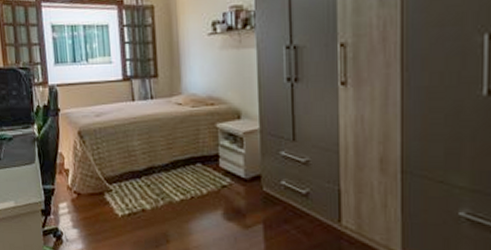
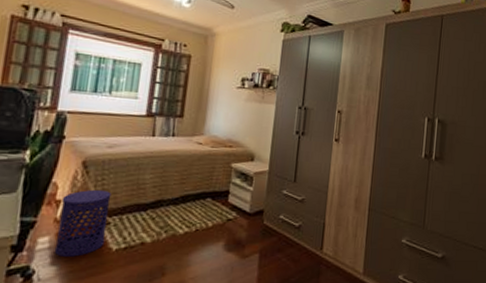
waste bin: none [69,158,111,221] -> present [54,189,112,257]

